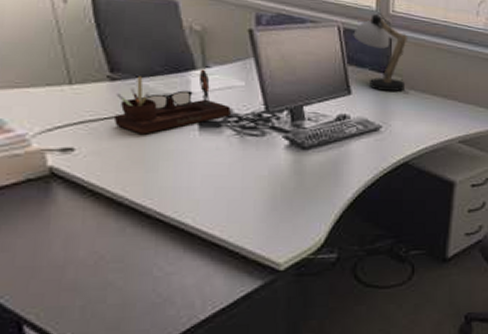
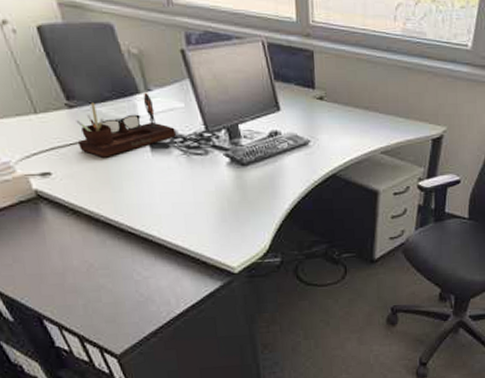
desk lamp: present [353,12,410,93] -> none [277,23,334,107]

